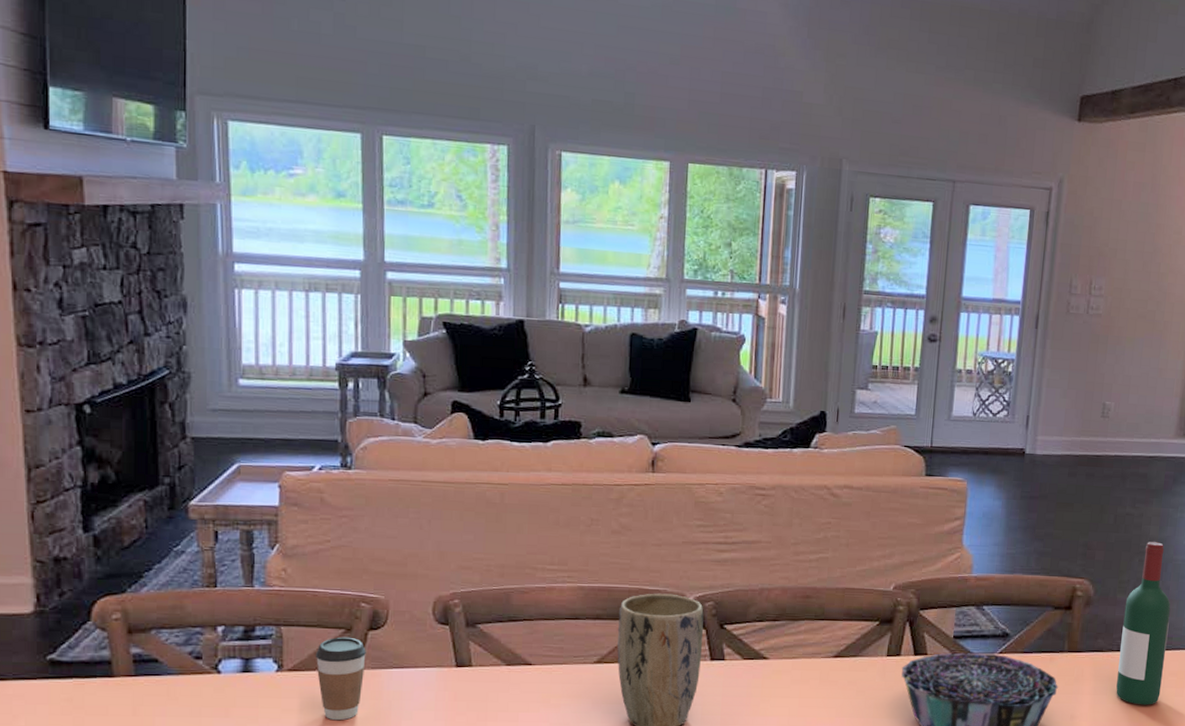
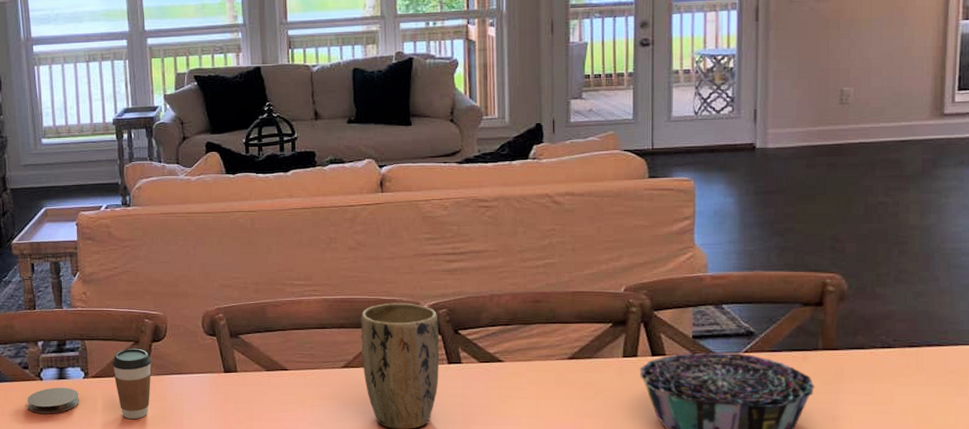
coaster: none [197,682,269,714] -> present [27,388,79,414]
wine bottle: present [1116,542,1171,705] -> none [884,231,943,405]

